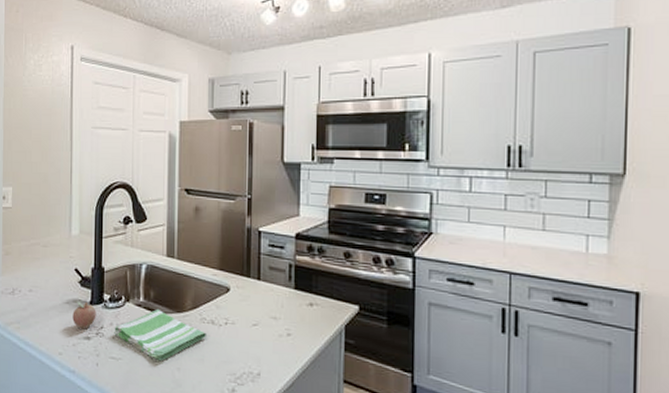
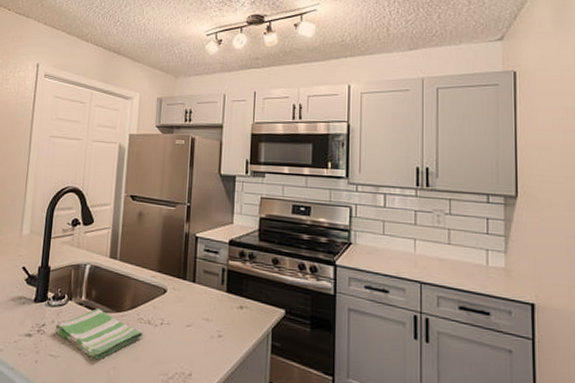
fruit: present [72,302,96,330] -> none [16,299,40,327]

